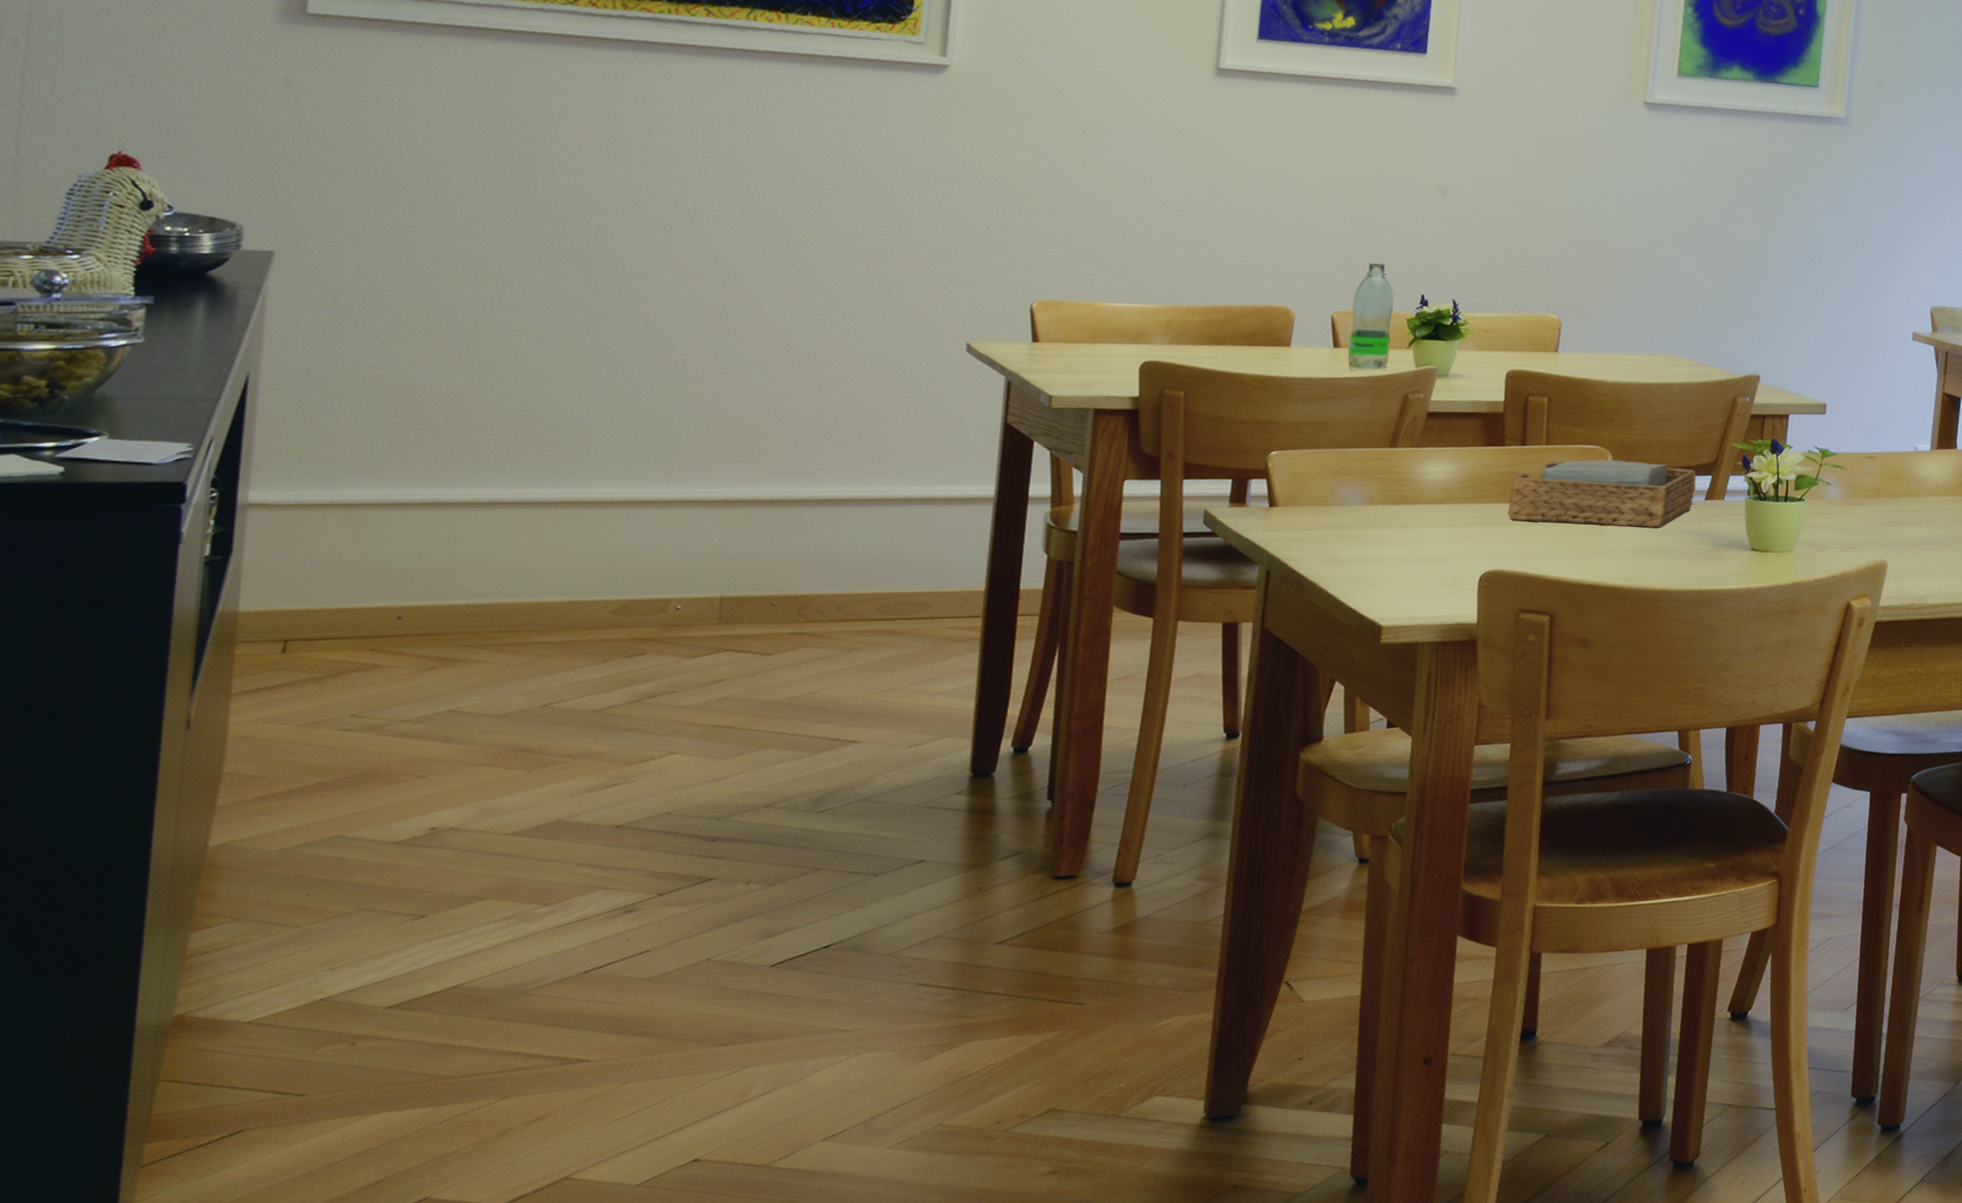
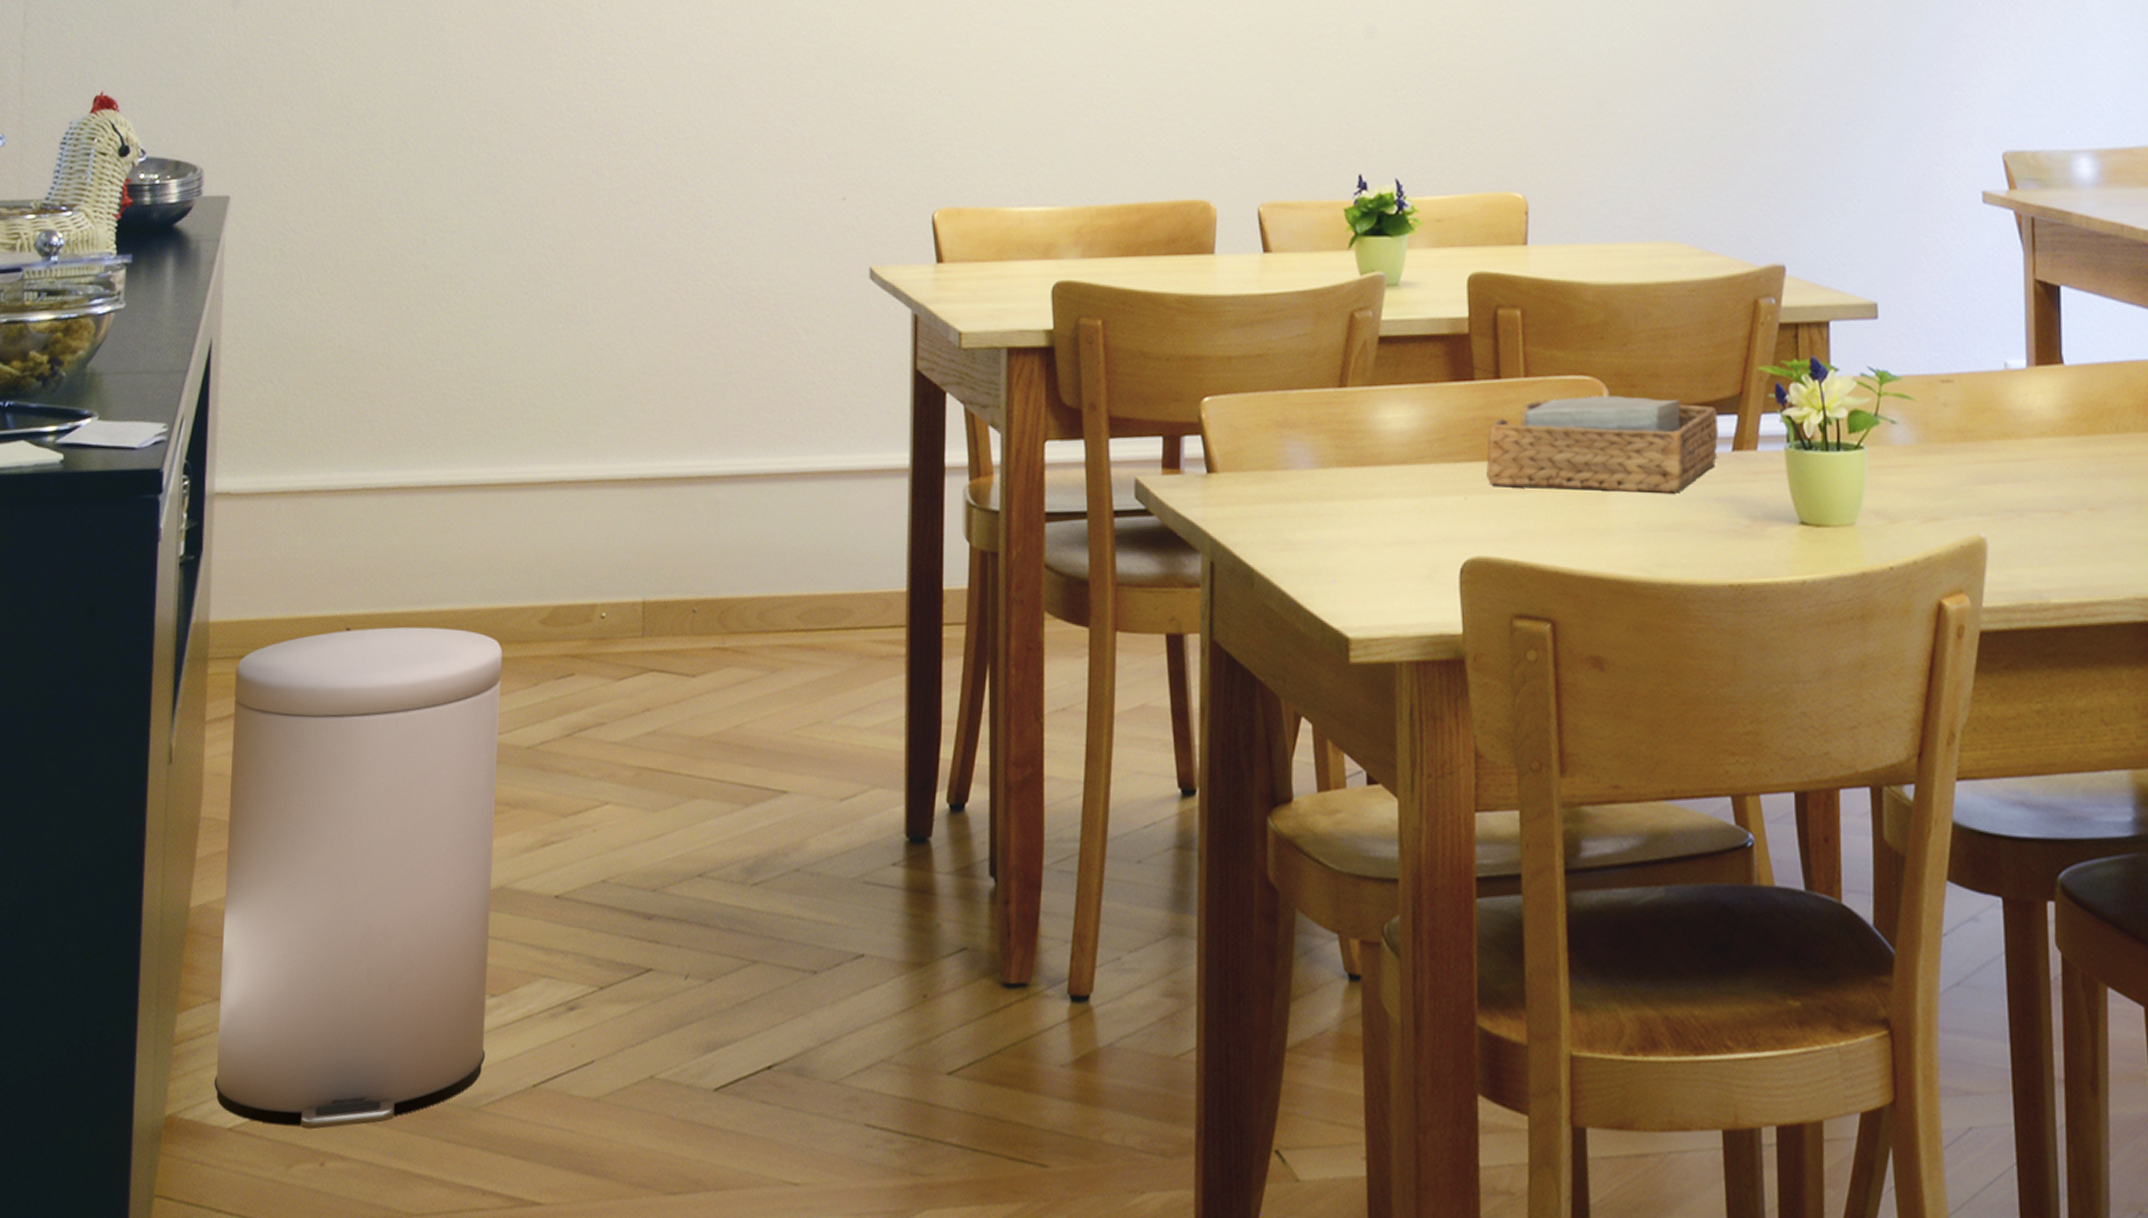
pedal bin: none [232,616,570,1018] -> present [214,626,502,1130]
bottle: present [1347,263,1394,373] -> none [1280,135,1328,286]

